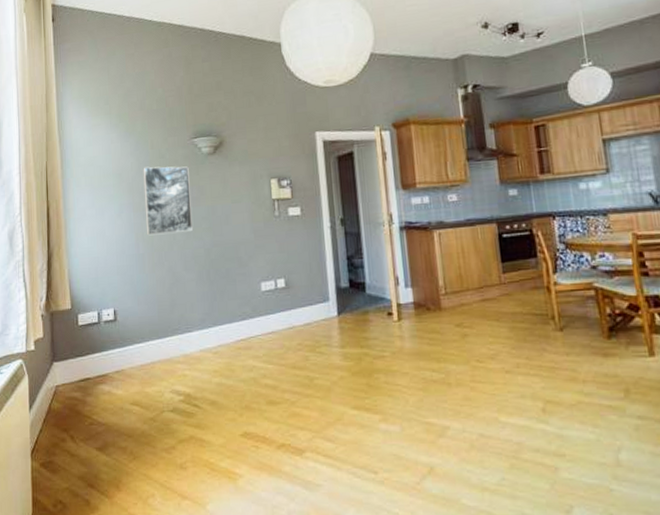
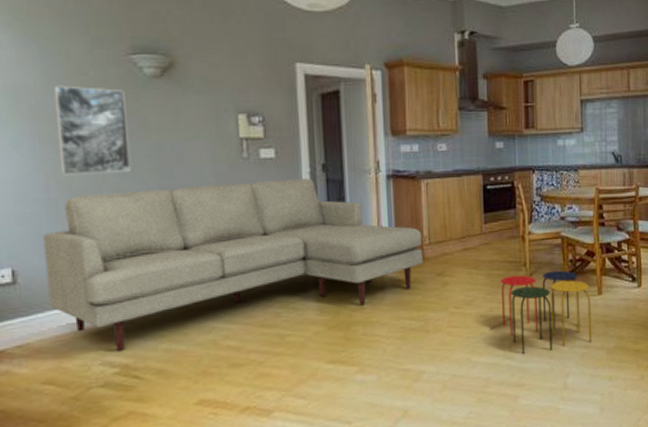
sofa: none [134,232,441,382] -> present [43,178,424,352]
stool: none [525,325,648,418] -> present [500,270,592,354]

